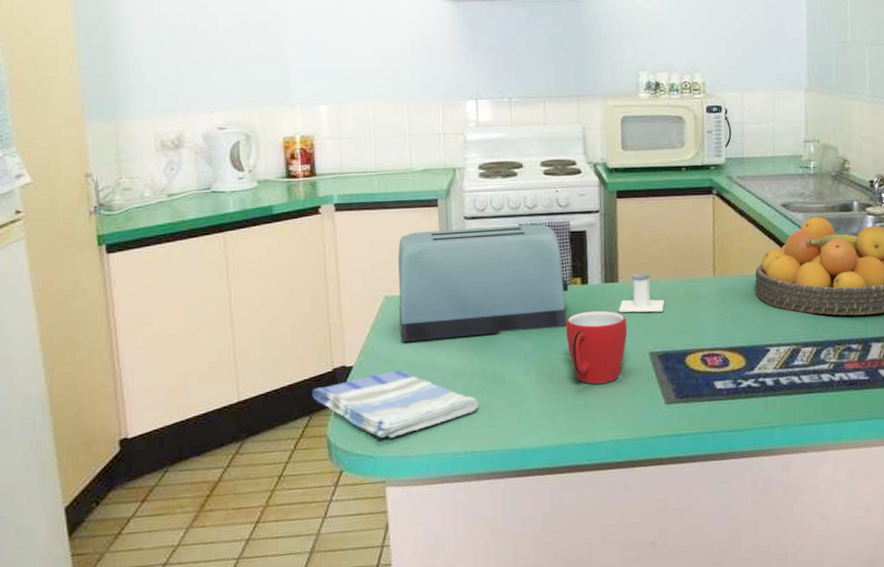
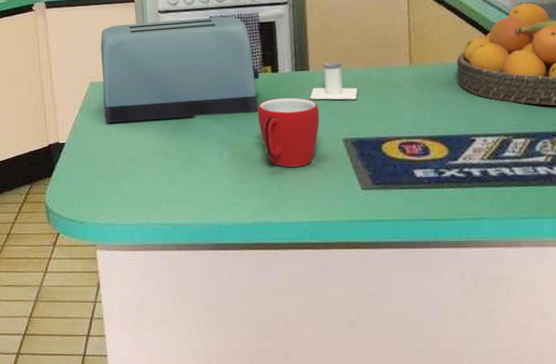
dish towel: present [312,369,479,438] -> none [32,147,177,207]

